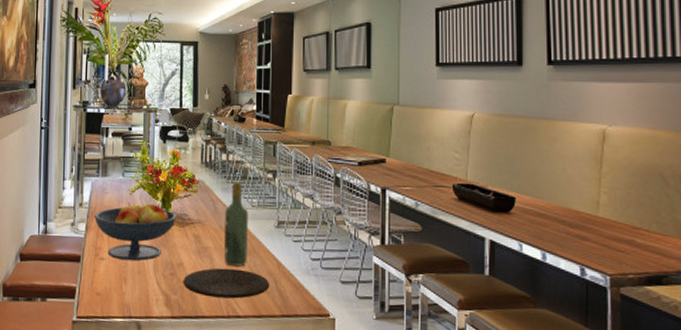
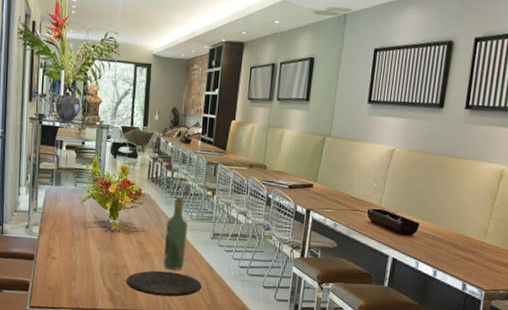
fruit bowl: present [94,201,176,261] -> none [47,209,123,262]

